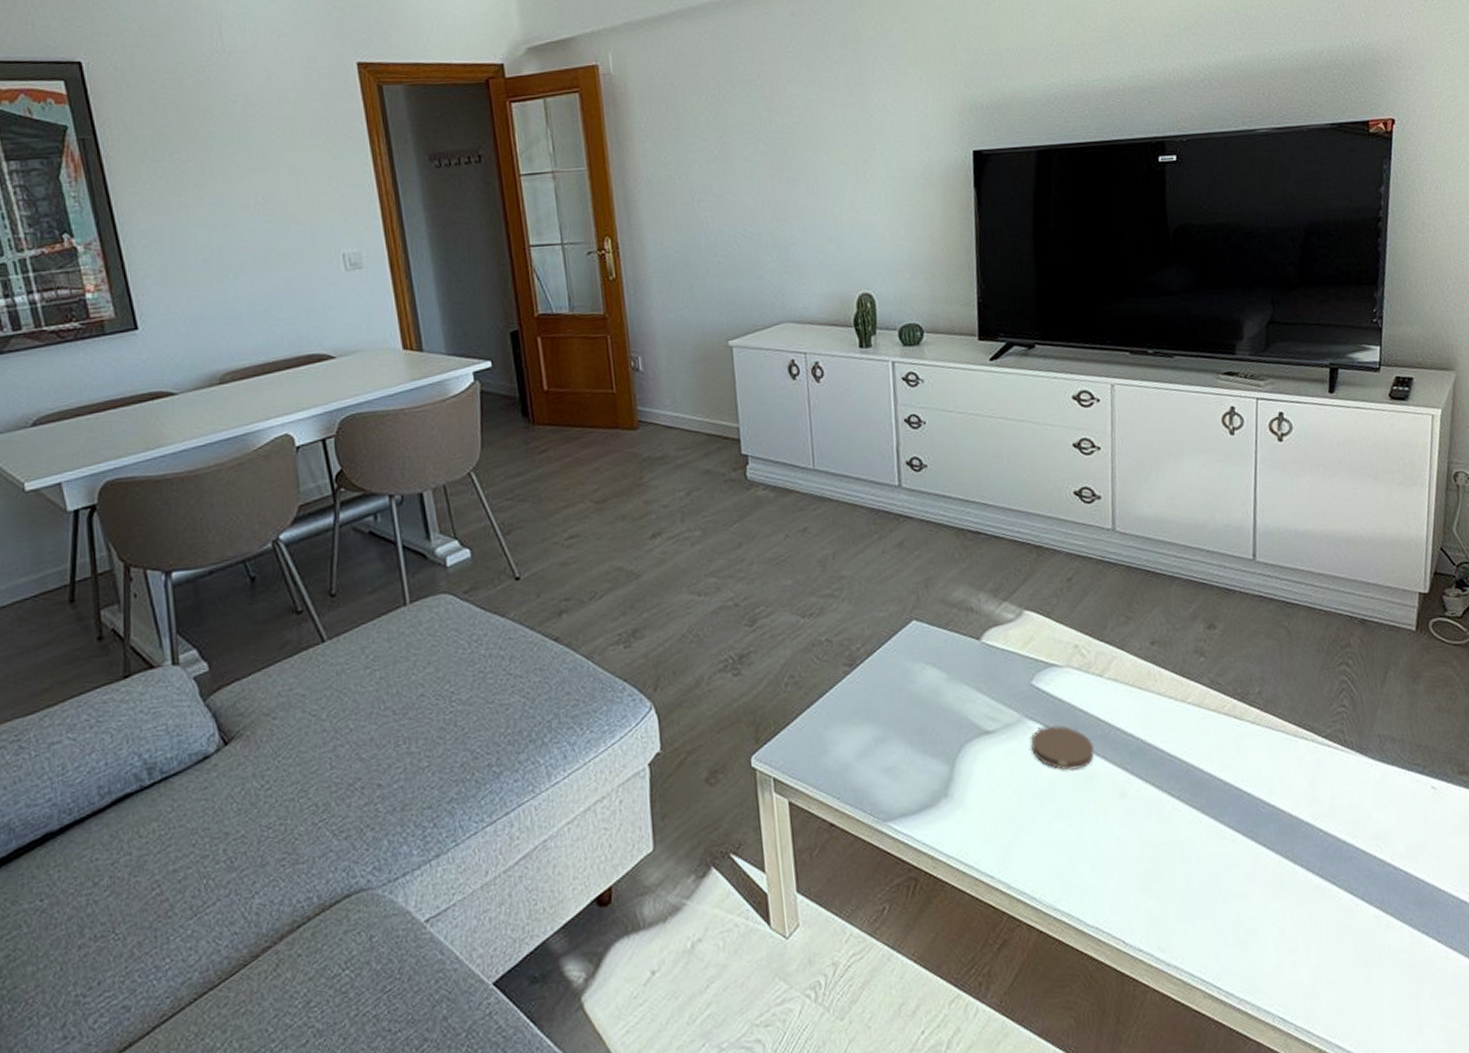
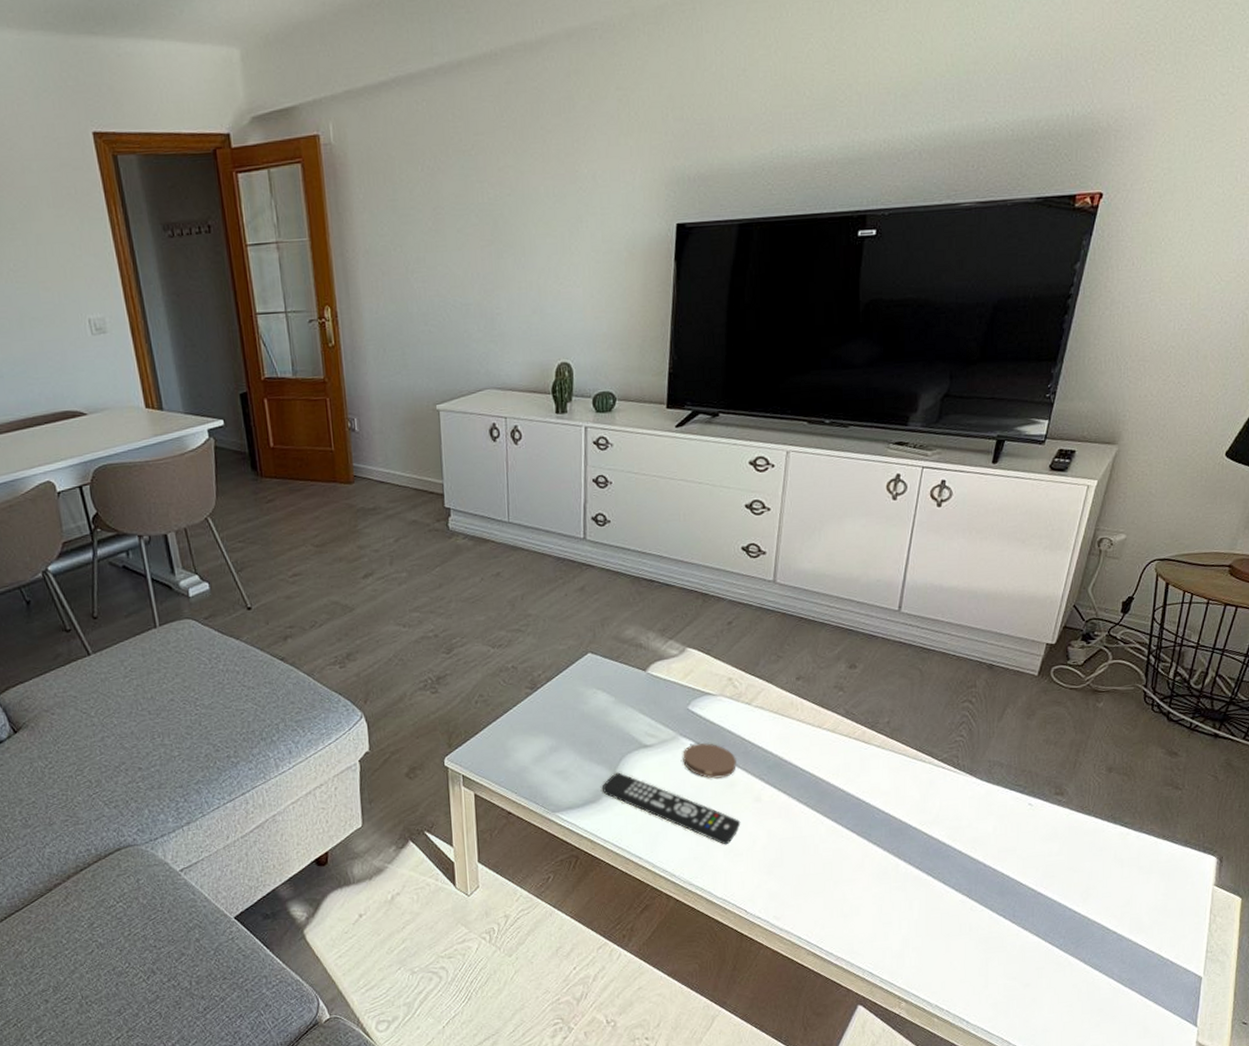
remote control: none [940,767,1107,856] -> present [603,772,741,845]

